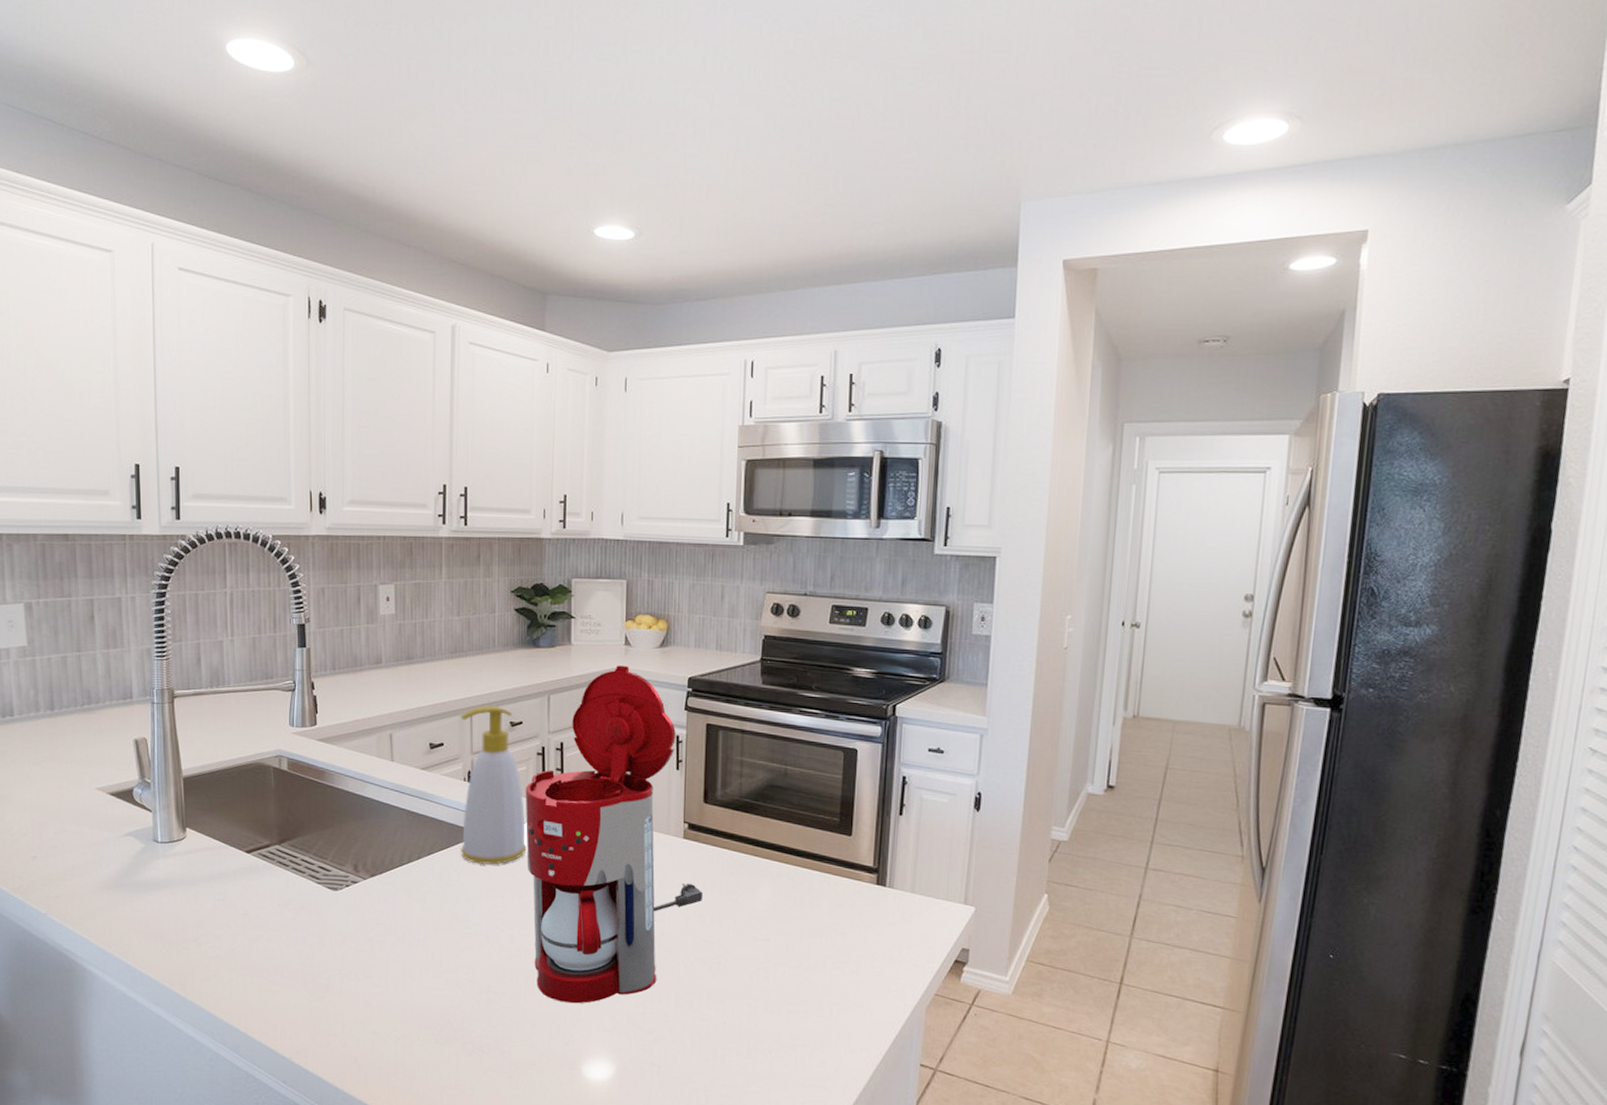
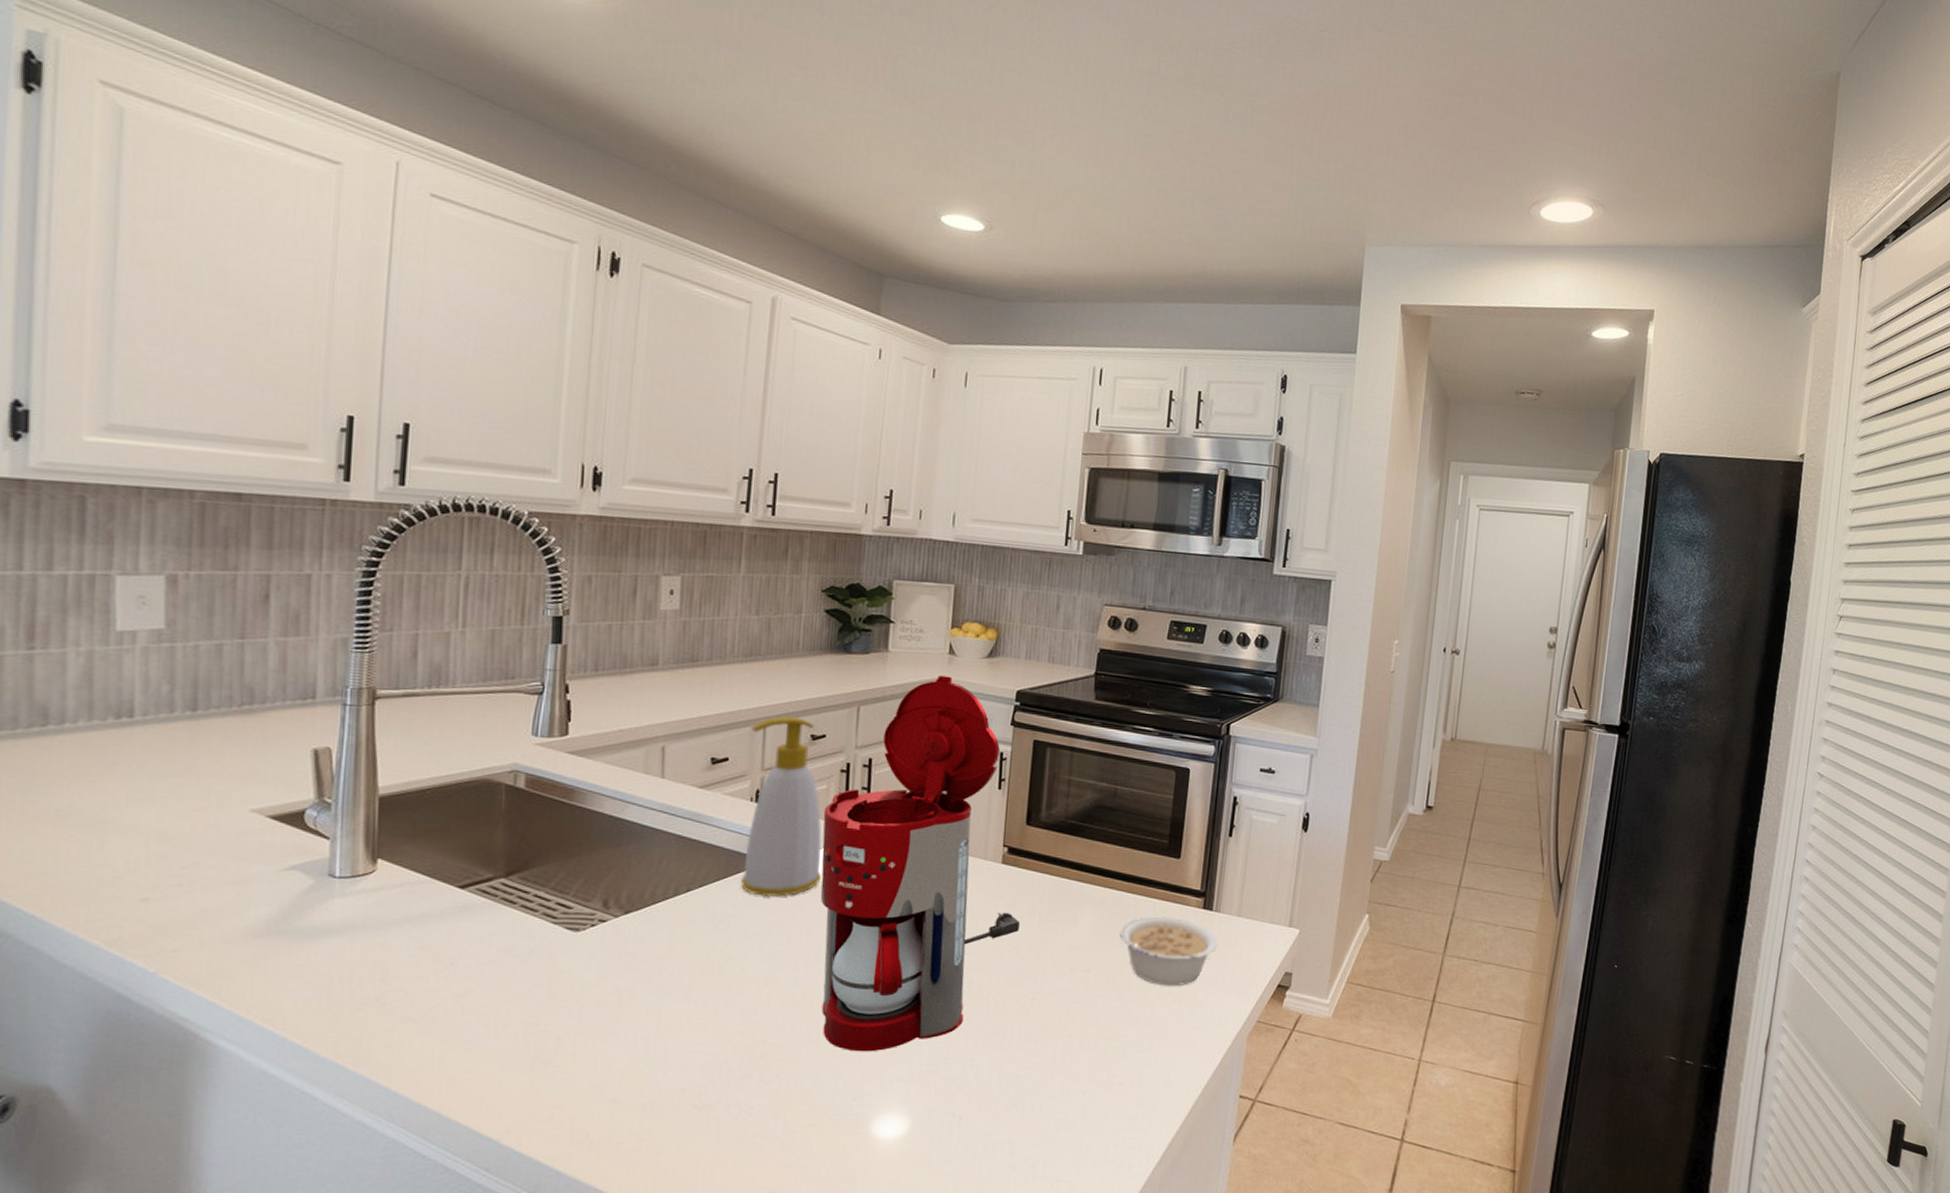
legume: none [796,890,893,958] -> present [1119,916,1218,986]

